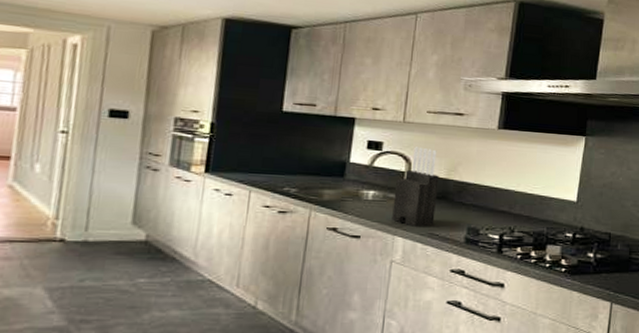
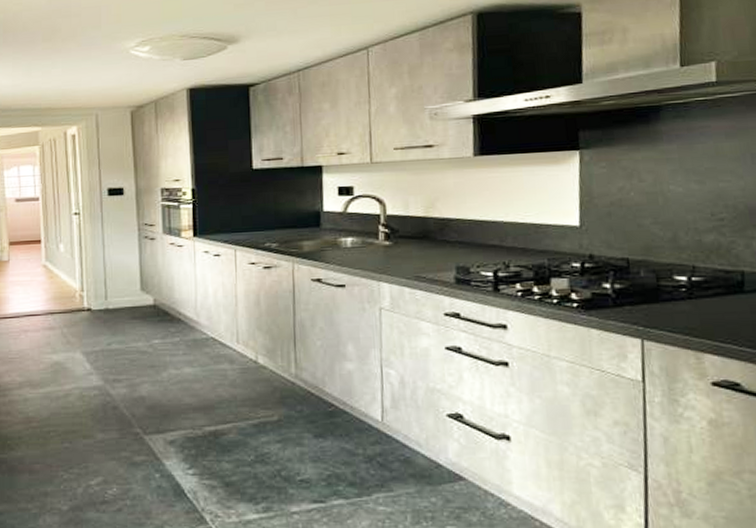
knife block: present [392,146,439,227] -> none [372,186,419,271]

